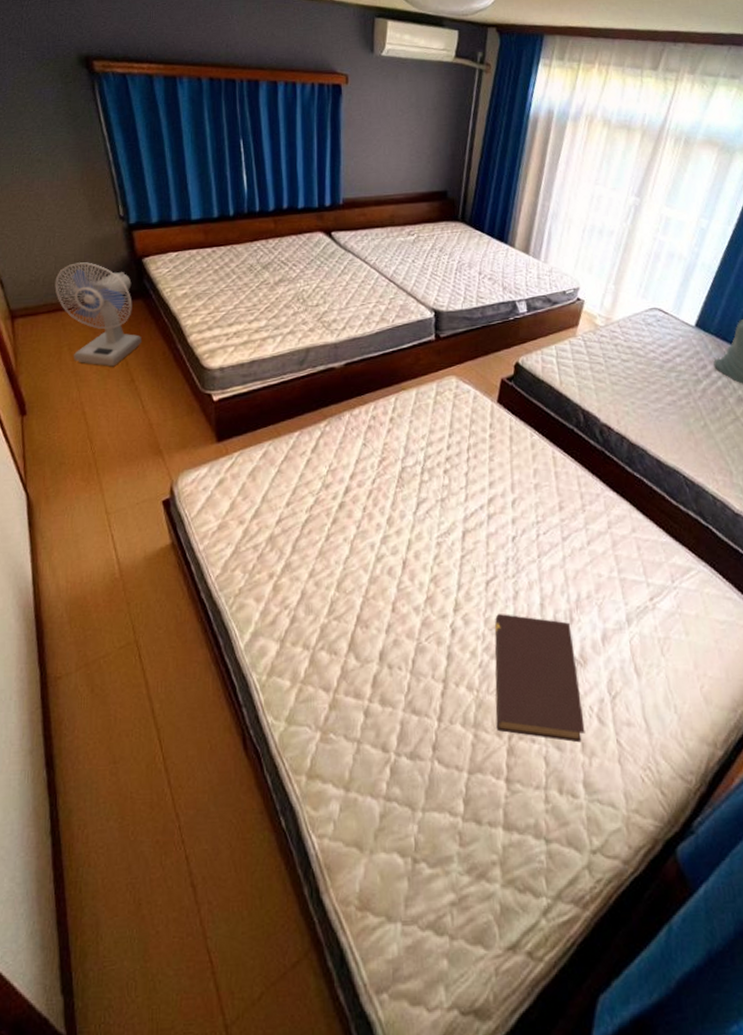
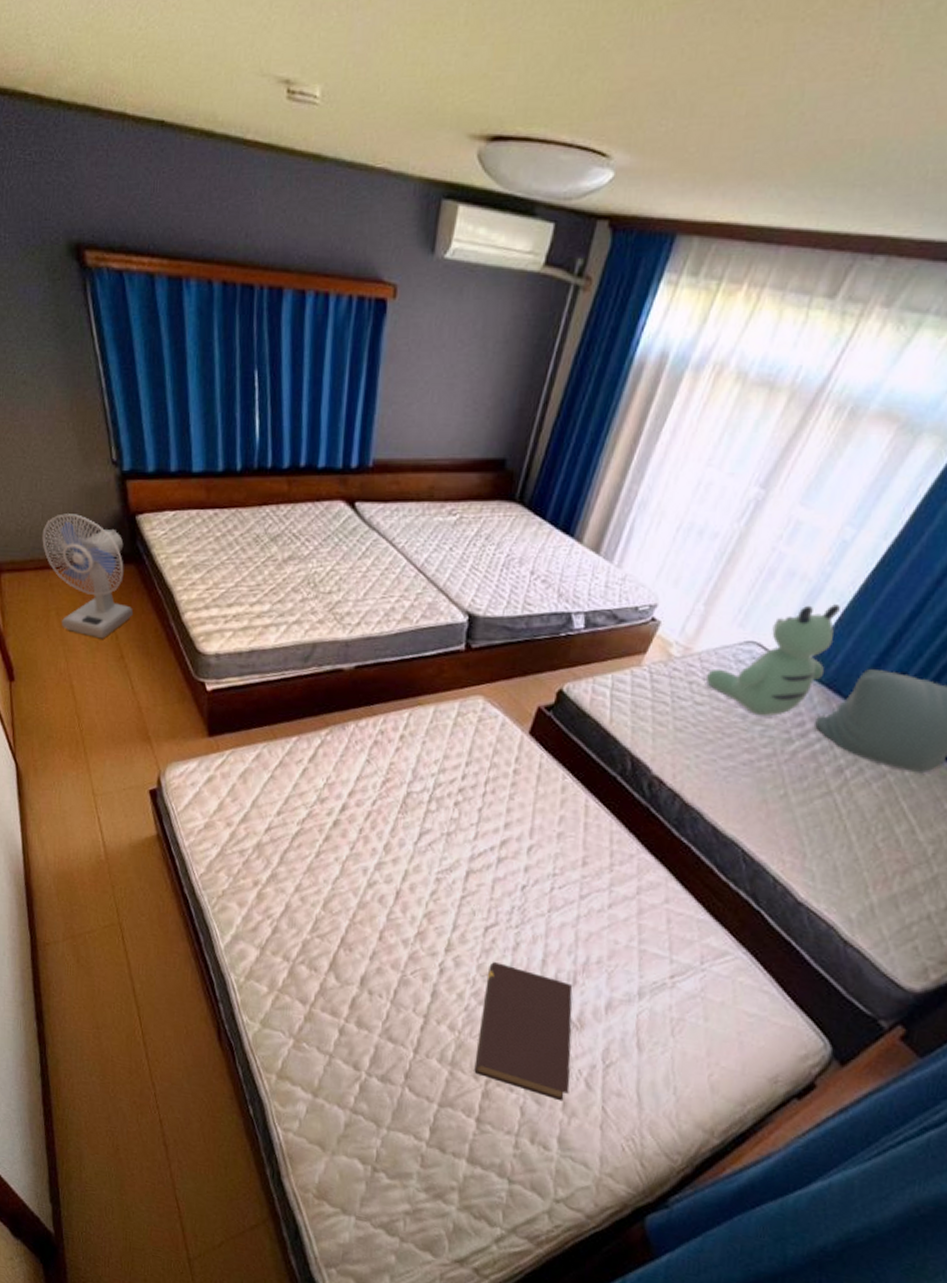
bear: none [626,274,712,365] -> present [705,604,840,717]

